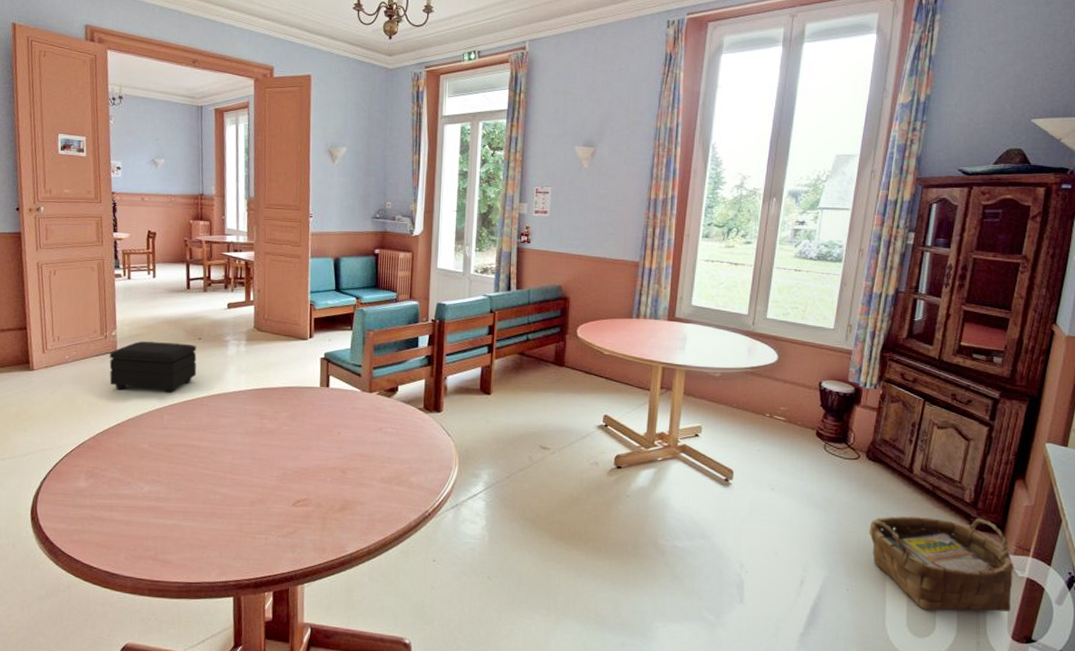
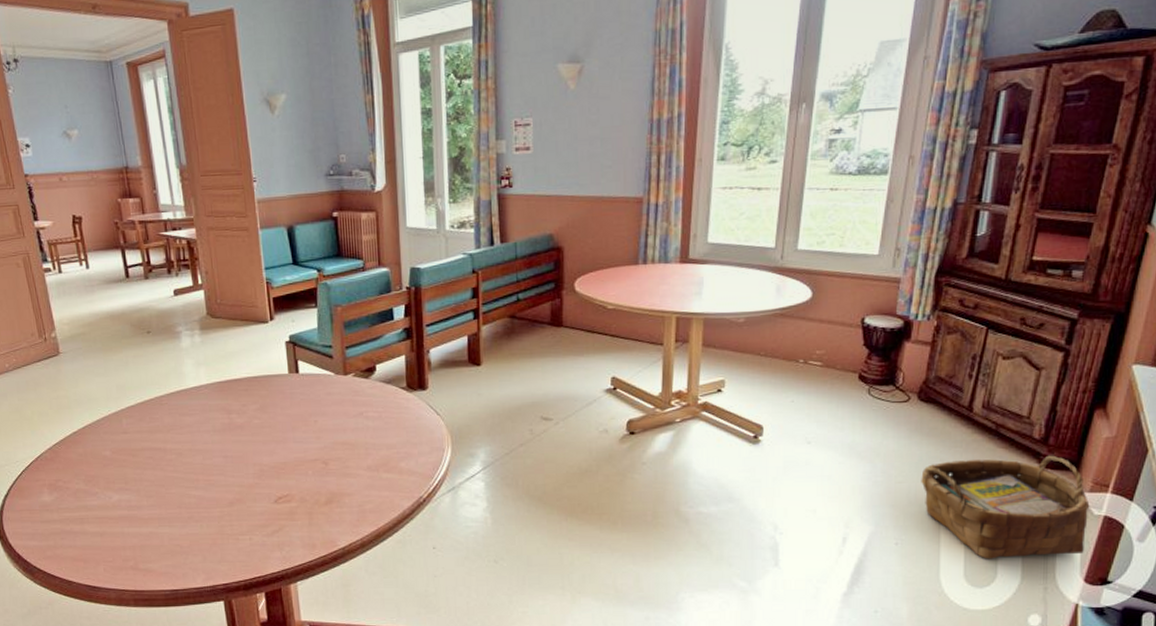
footstool: present [109,341,197,393] -> none [52,339,151,395]

